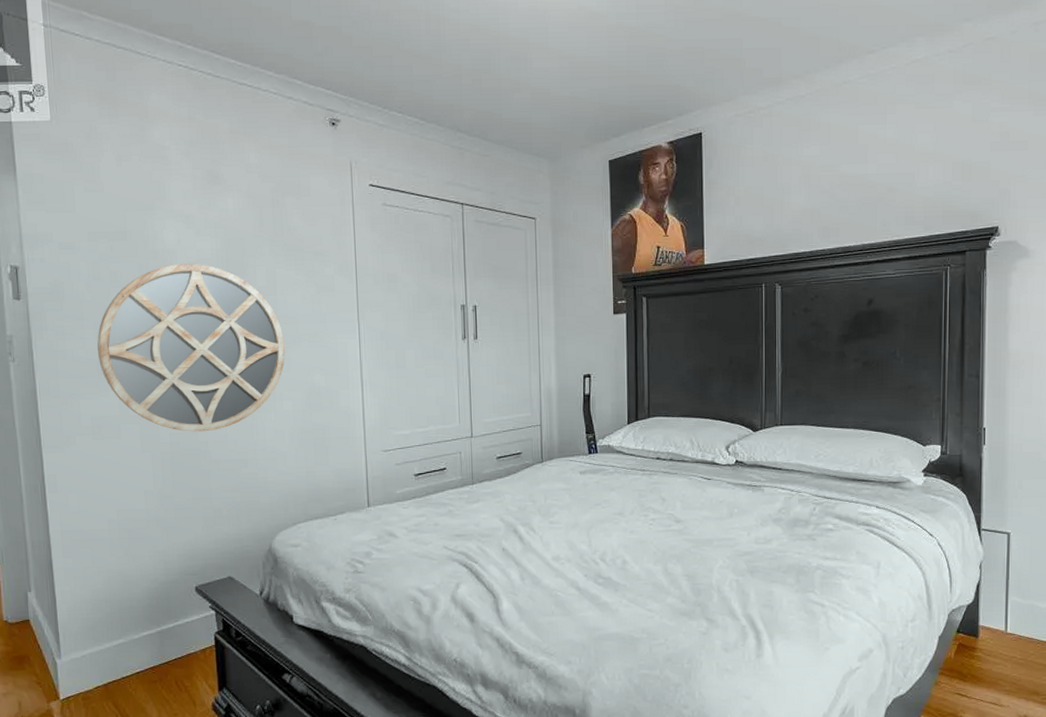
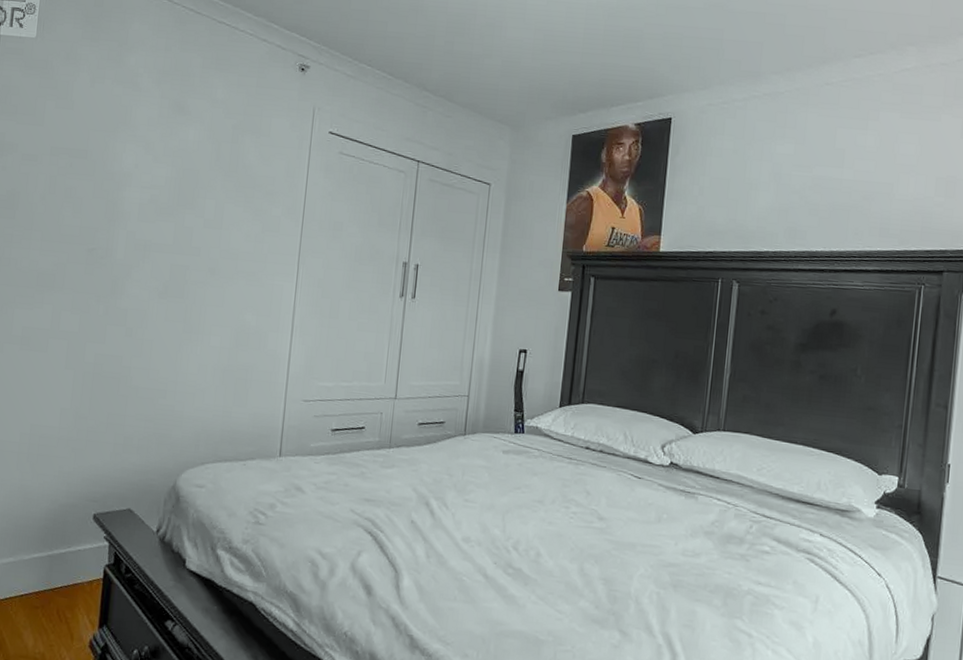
home mirror: present [97,263,285,432] -> none [39,187,223,357]

